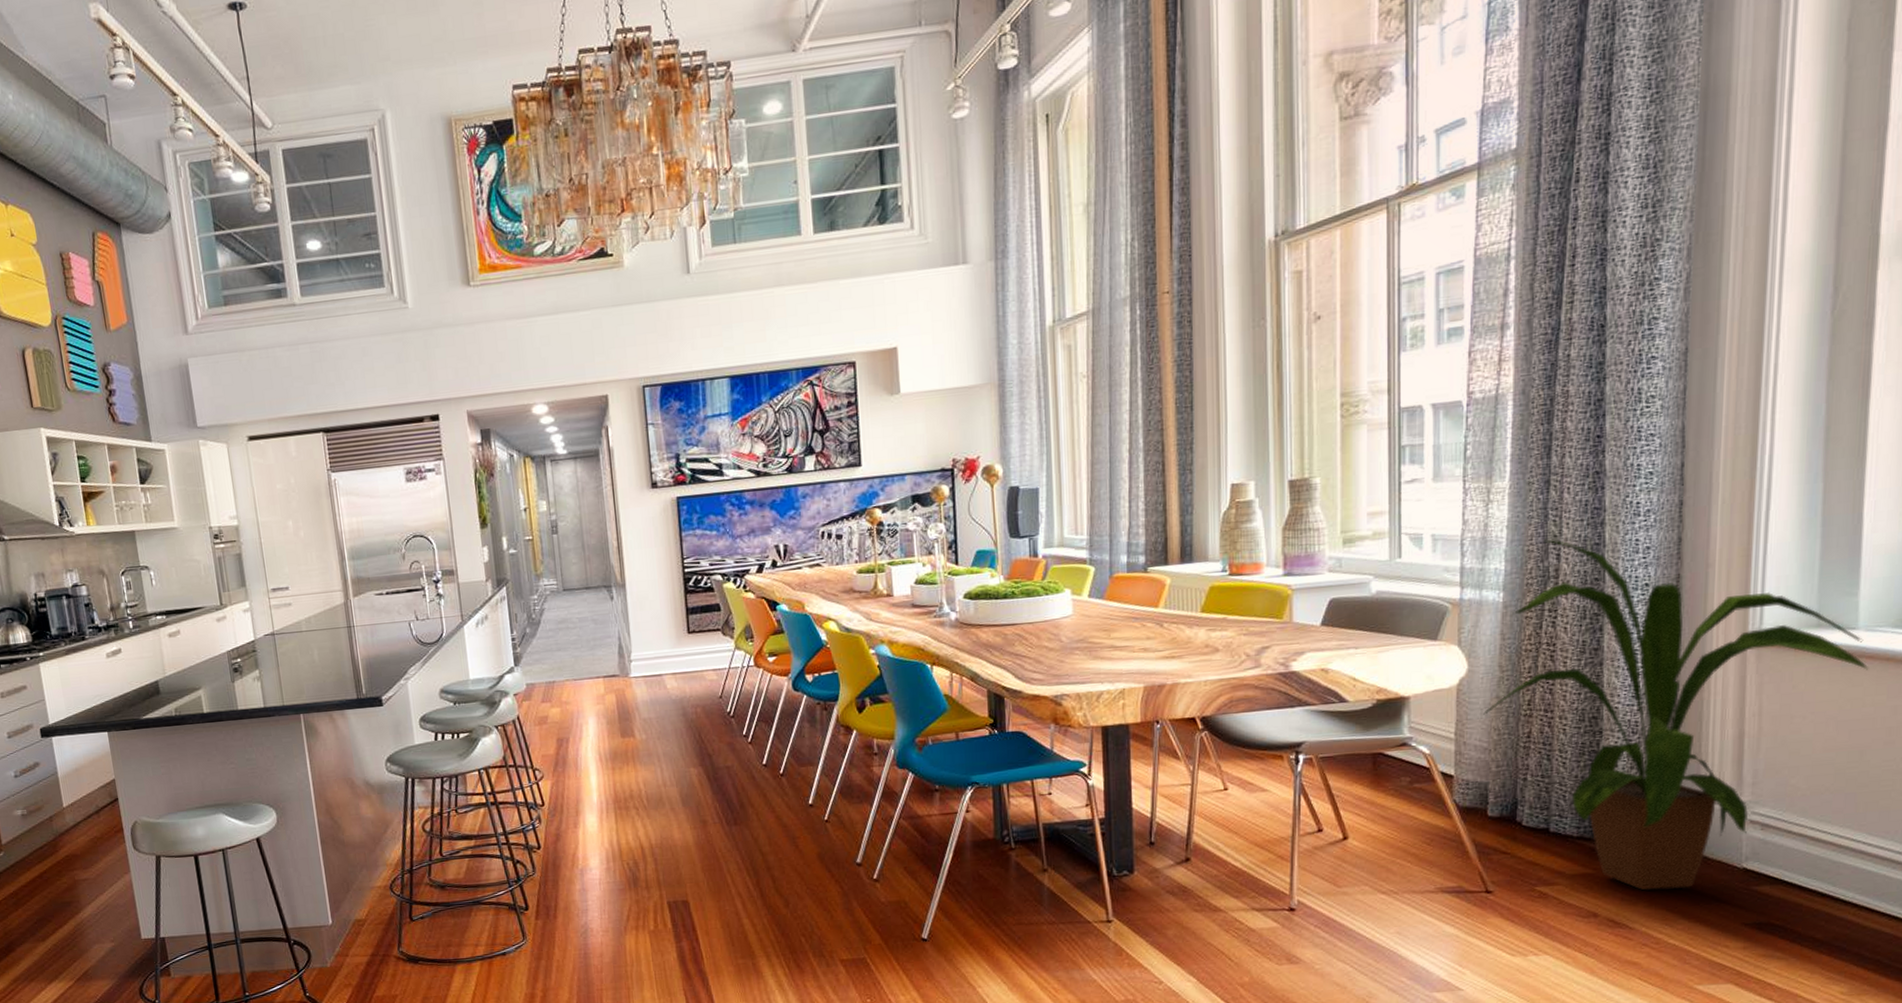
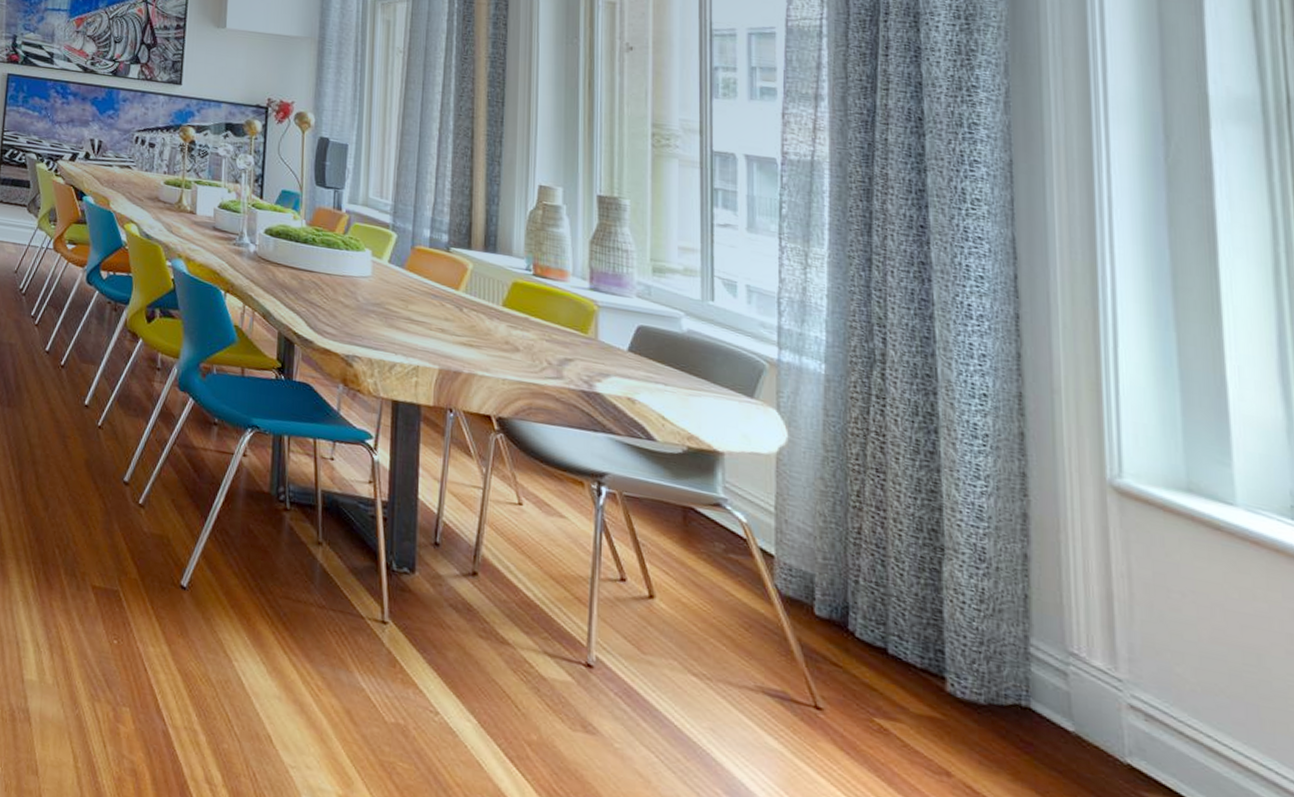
house plant: present [1483,539,1869,891] -> none [807,319,1256,772]

